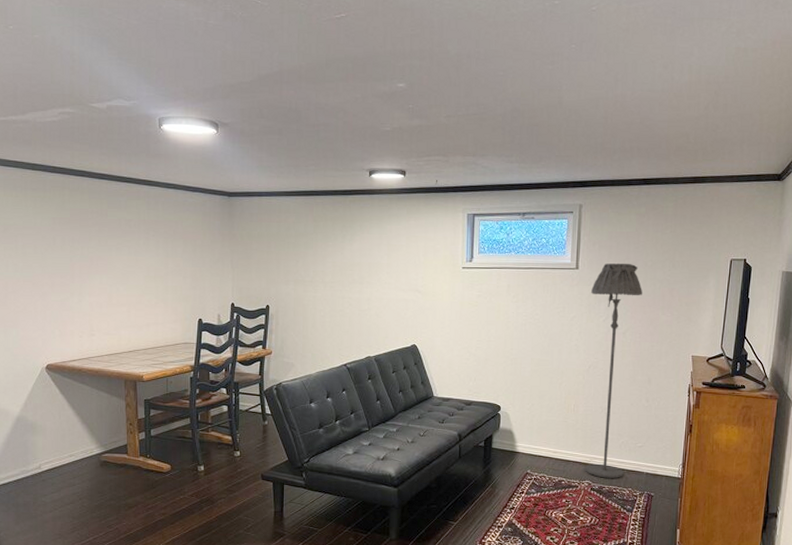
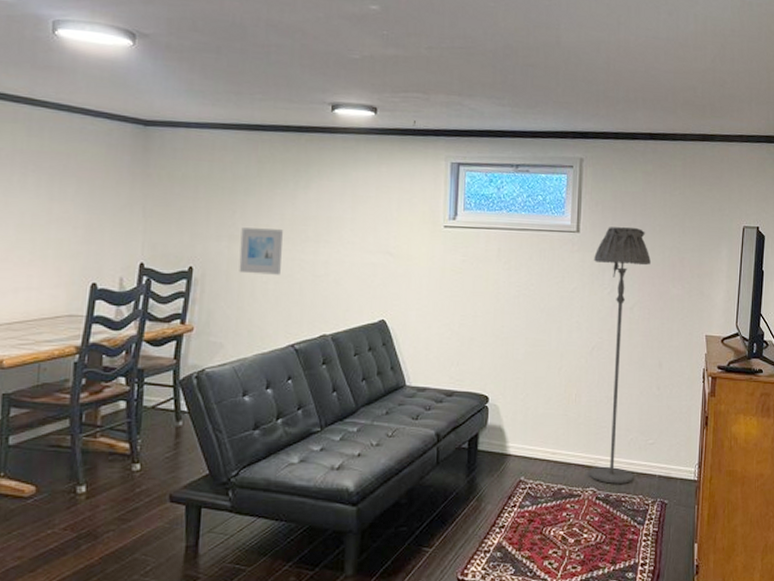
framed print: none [303,274,335,310] -> present [239,227,283,275]

